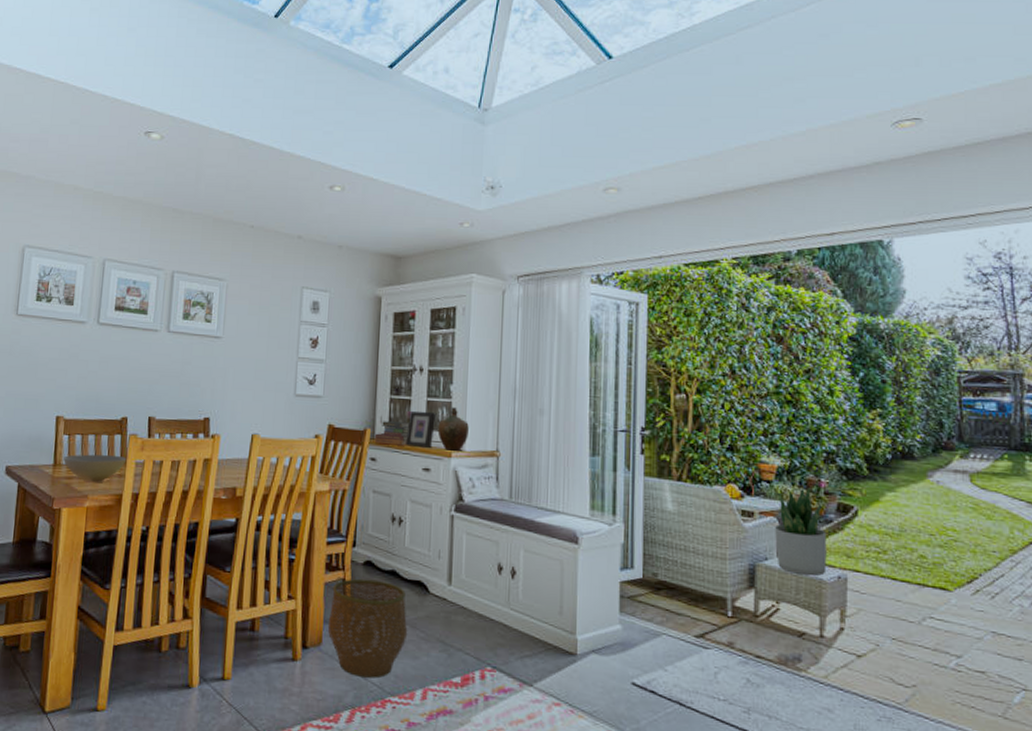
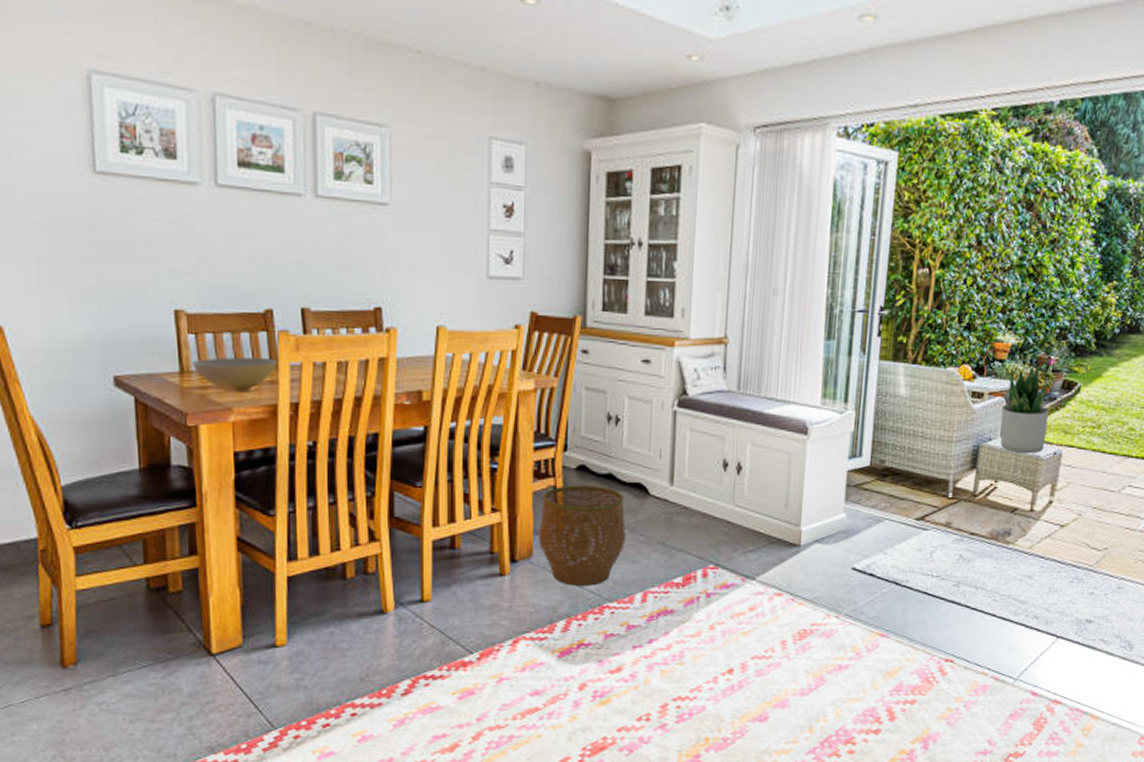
books: present [374,421,410,446] -> none [585,306,627,335]
picture frame: present [406,411,435,449] -> none [623,294,657,338]
ceramic jug: present [437,407,469,451] -> none [659,288,694,339]

